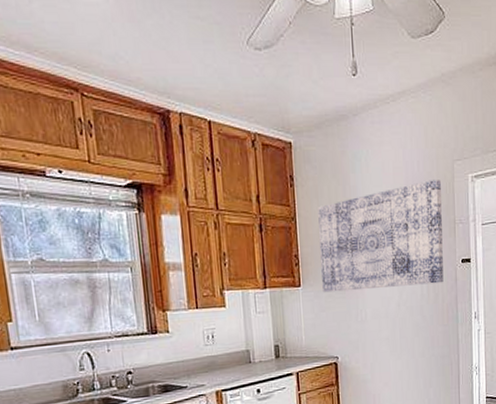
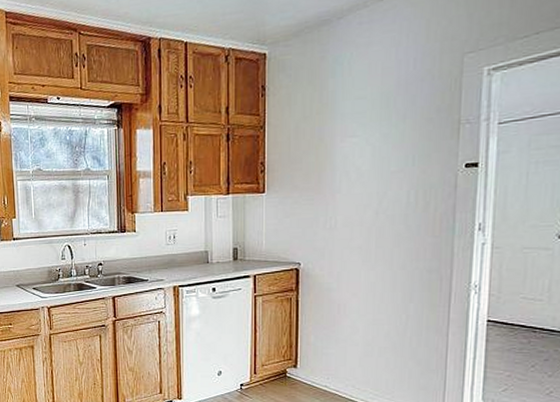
wall art: present [318,178,444,293] -> none [289,75,444,199]

